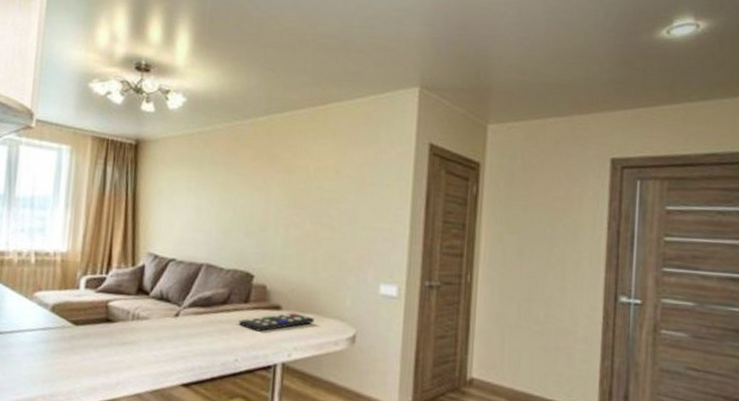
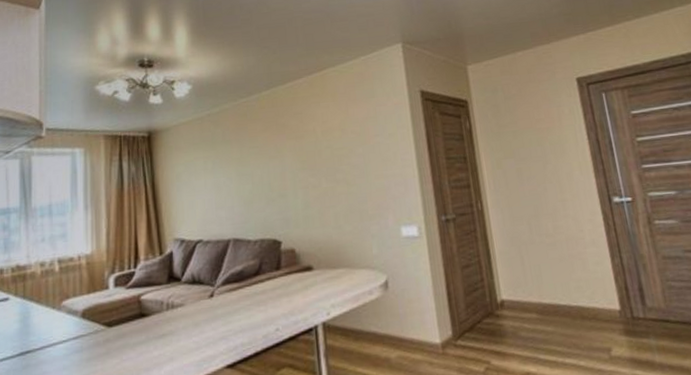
remote control: present [239,313,314,332] -> none [274,270,346,296]

